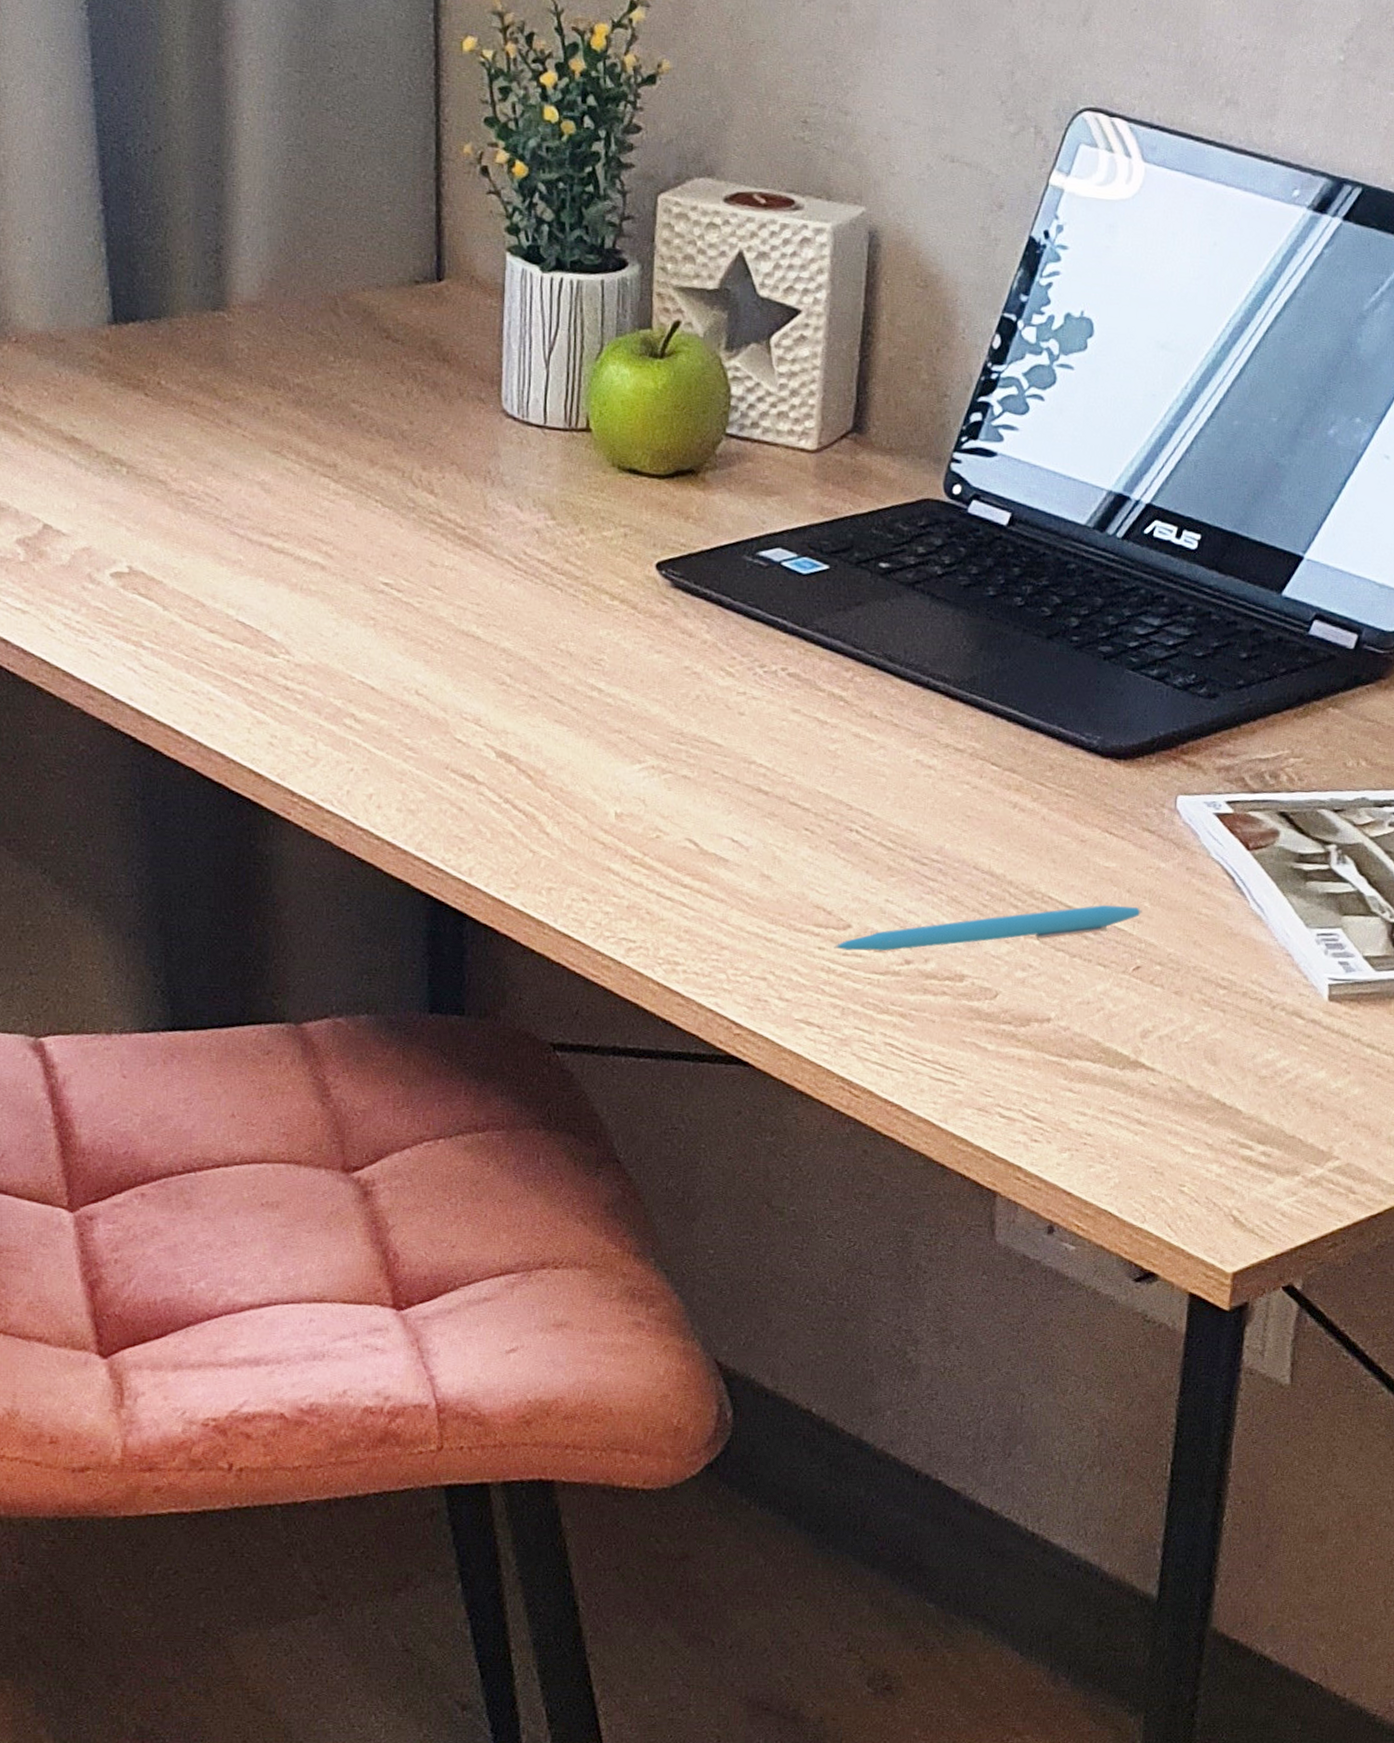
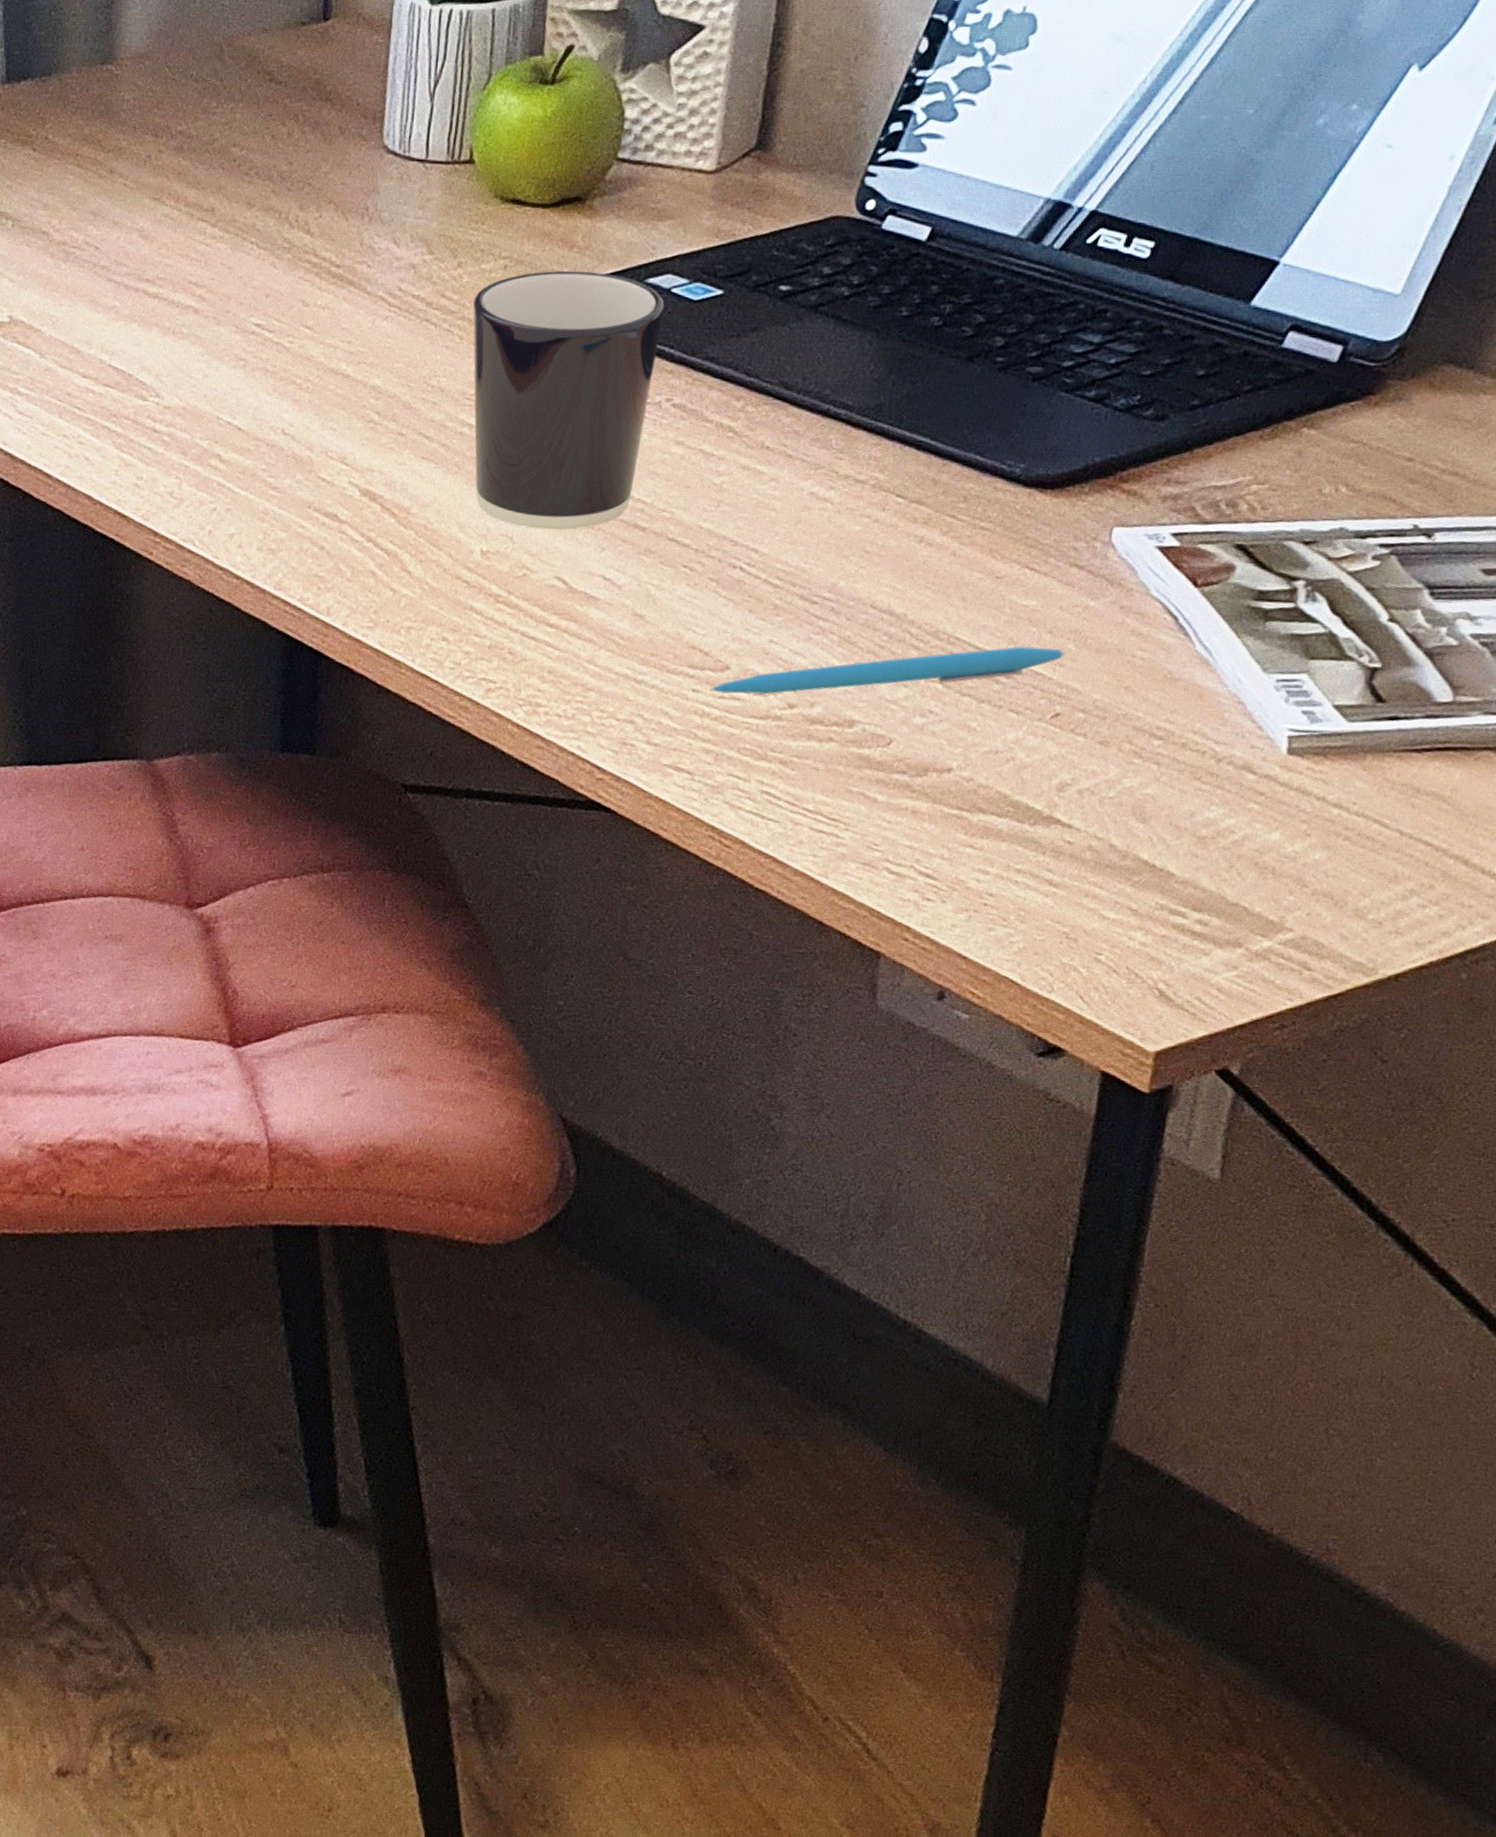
mug: none [596,540,776,794] -> present [472,270,665,531]

